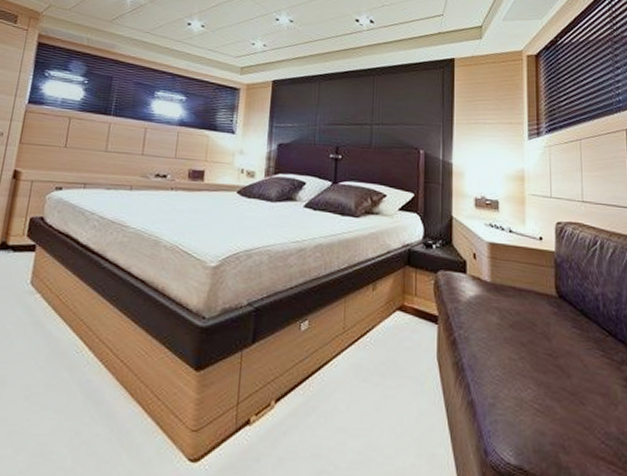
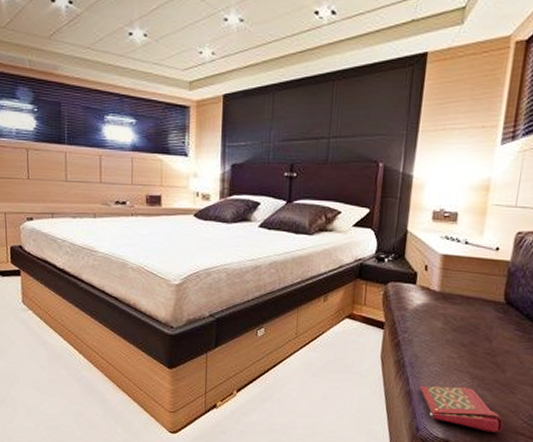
clutch bag: none [483,395,580,457] -> present [419,386,504,433]

